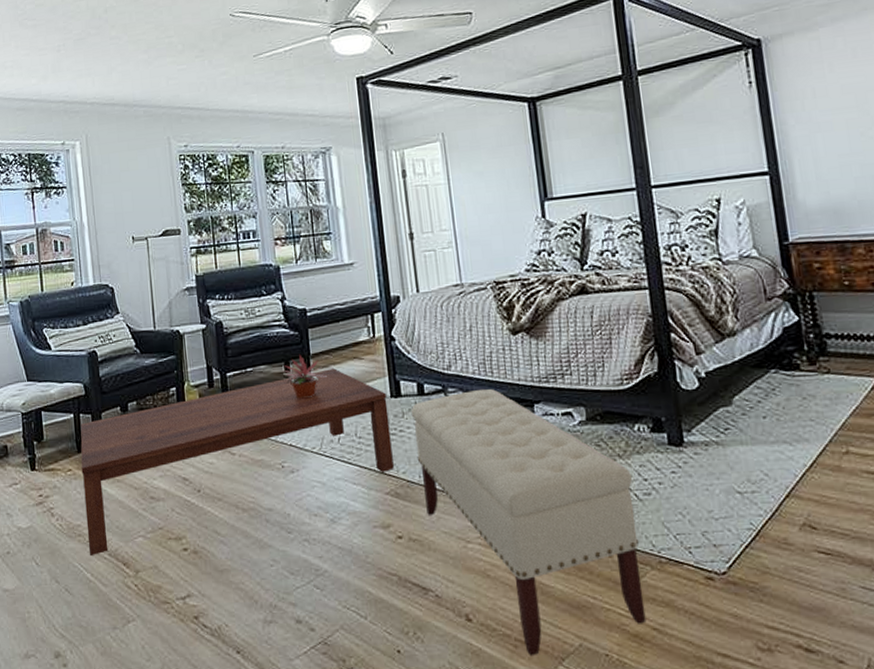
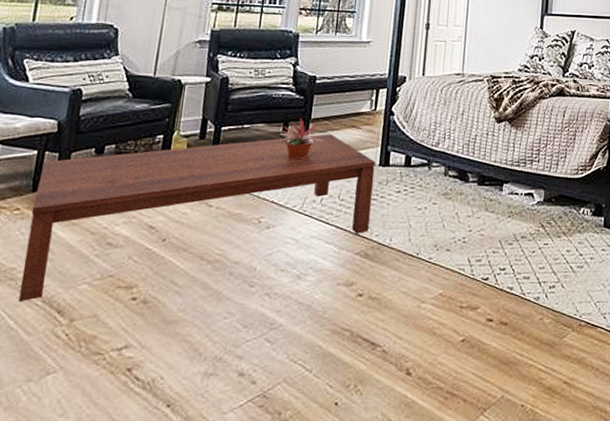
bench: present [411,389,646,656] -> none [390,167,571,408]

